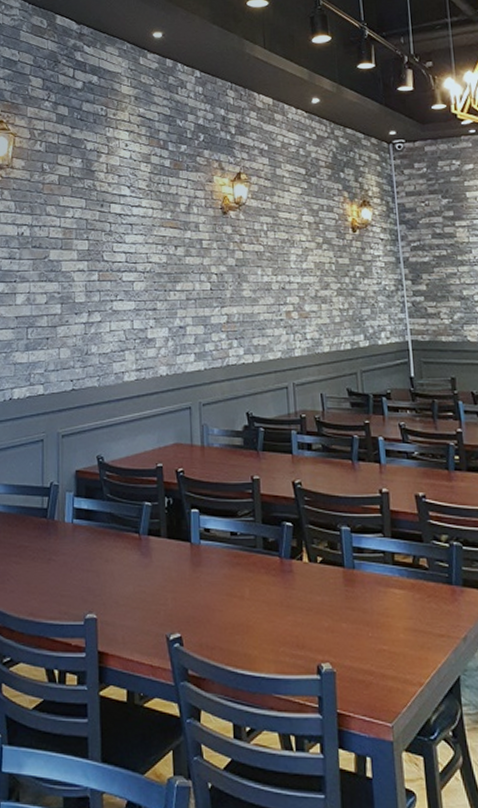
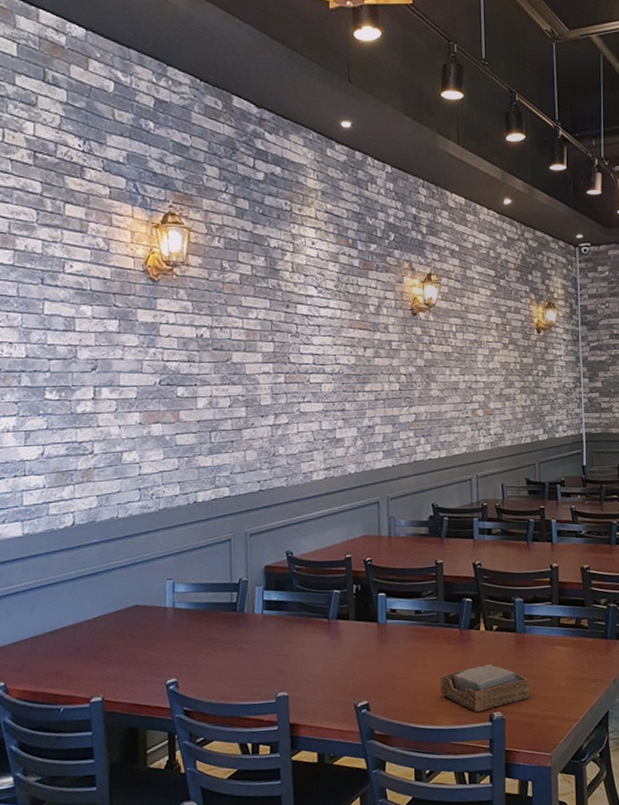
napkin holder: none [259,602,363,661] -> present [440,663,530,712]

